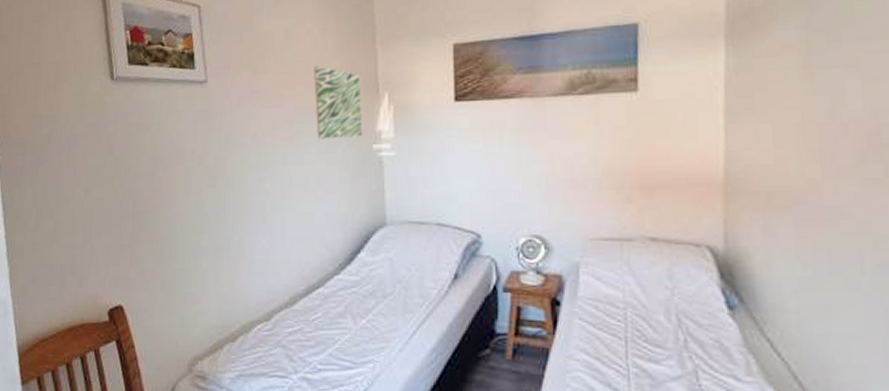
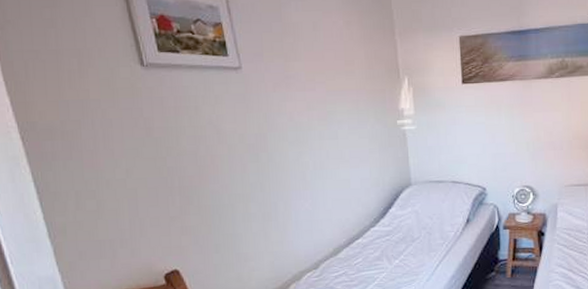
wall art: present [314,66,363,139] -> none [342,54,388,117]

